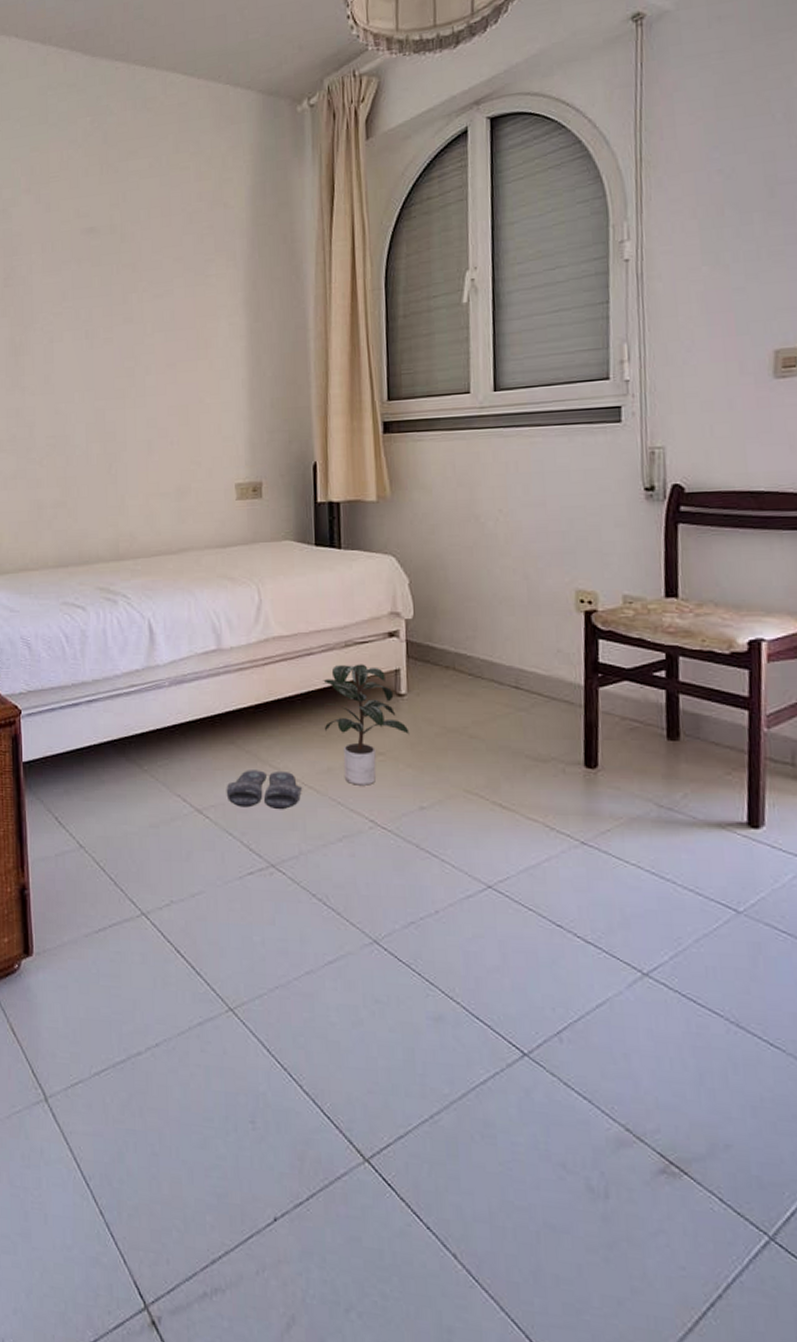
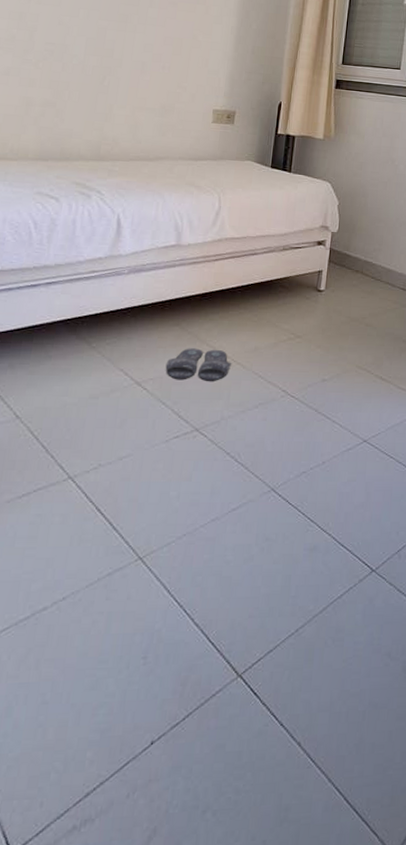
potted plant: present [323,664,410,786] -> none [257,264,323,362]

